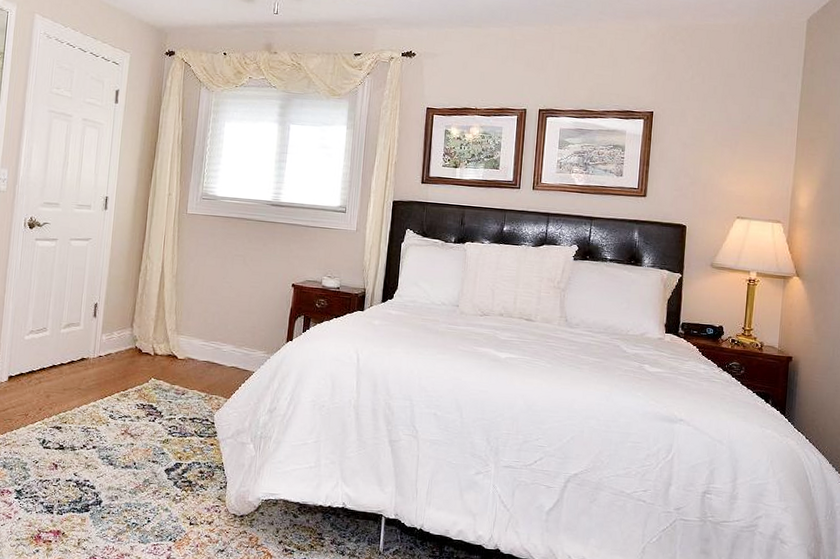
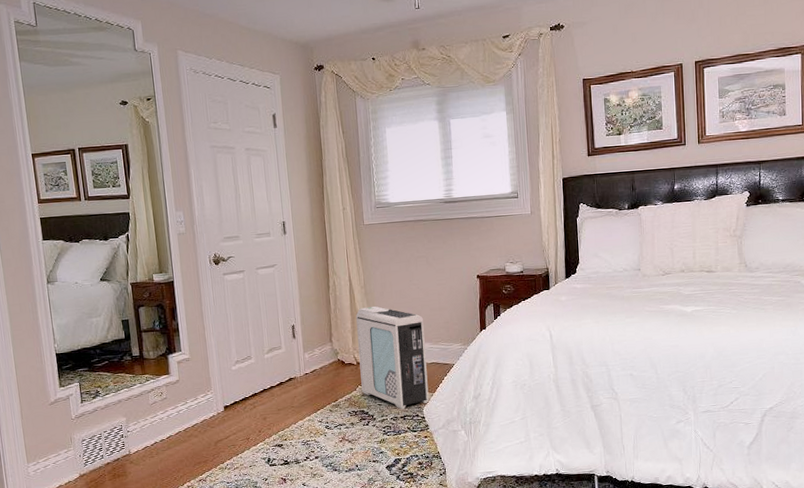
air purifier: none [154,297,231,411] -> present [355,306,429,410]

